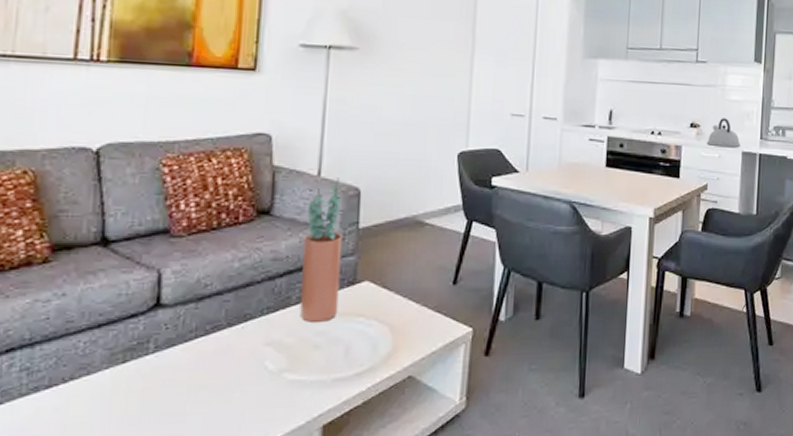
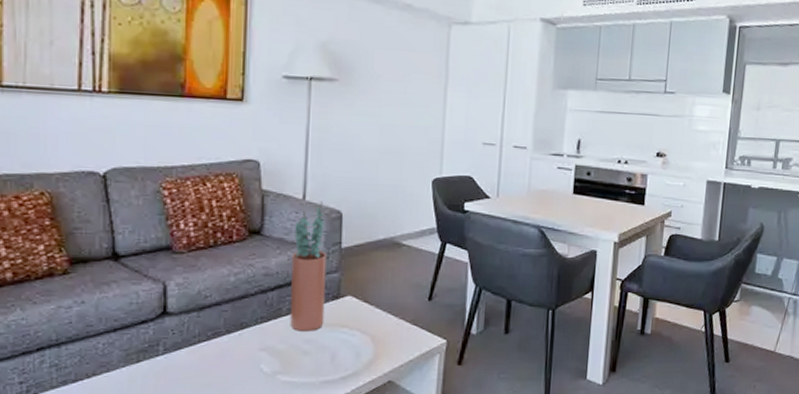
kettle: present [707,118,740,148] -> none [673,147,705,177]

